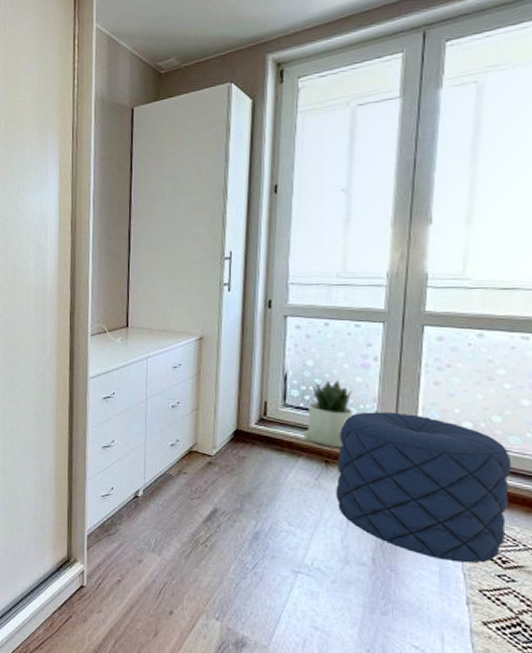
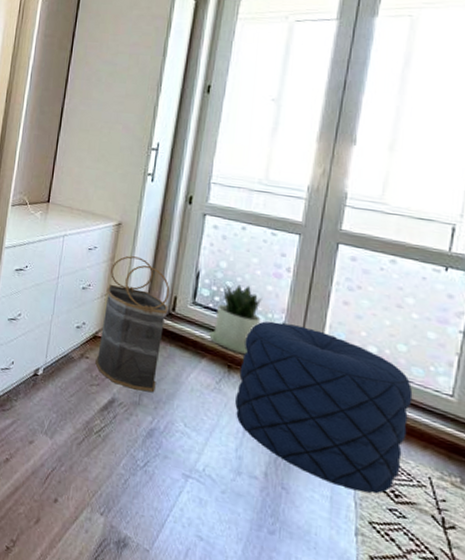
basket: none [193,368,260,498] -> present [95,255,170,392]

